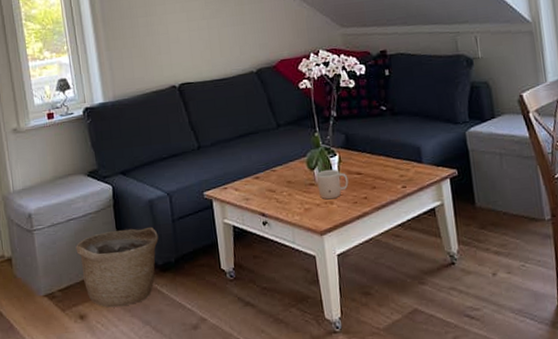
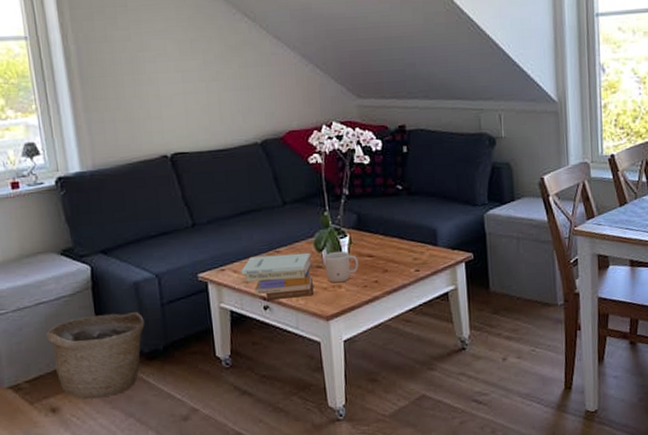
books: none [241,171,308,216] -> present [241,252,314,300]

